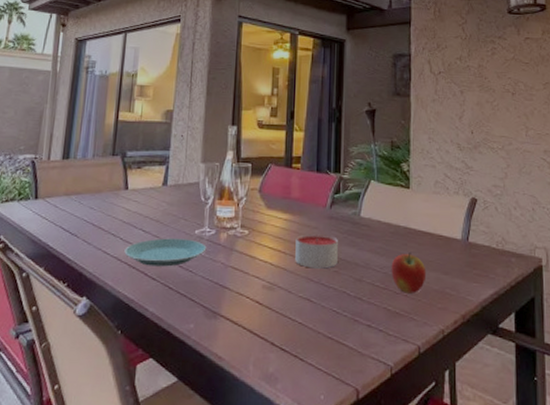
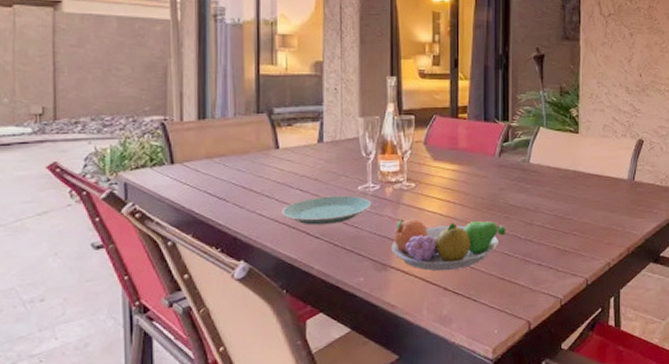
fruit bowl: none [222,266,336,325] -> present [391,218,506,271]
candle: present [295,234,338,269] -> none [465,183,508,216]
apple: present [391,253,427,294] -> none [560,195,594,232]

